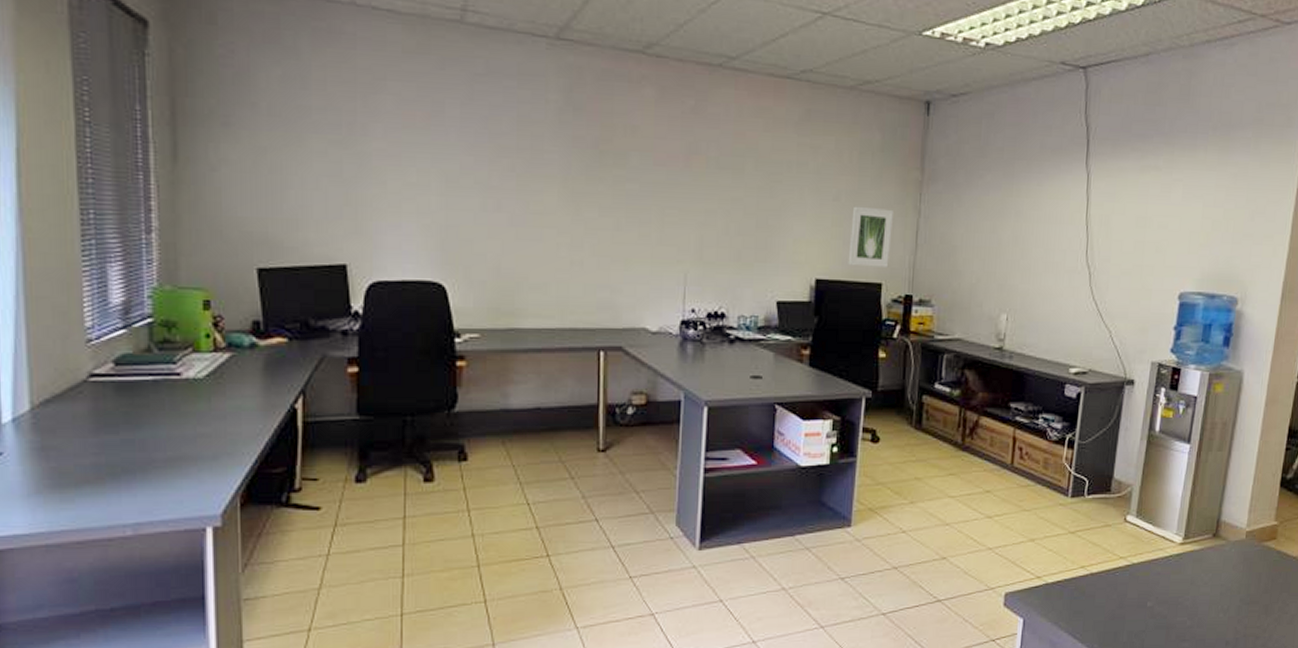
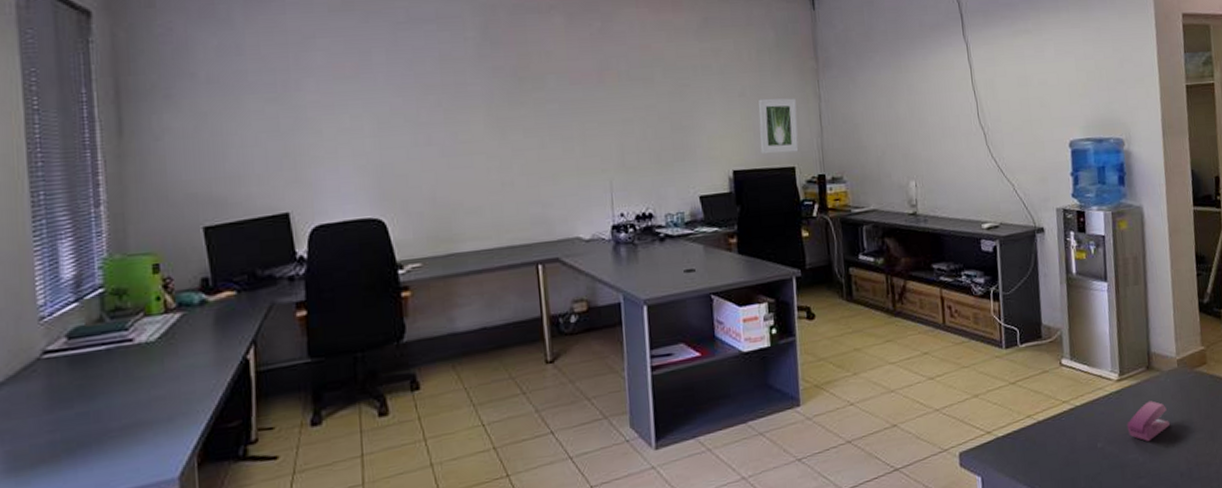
stapler: none [1181,568,1225,608] -> present [1126,401,1170,442]

